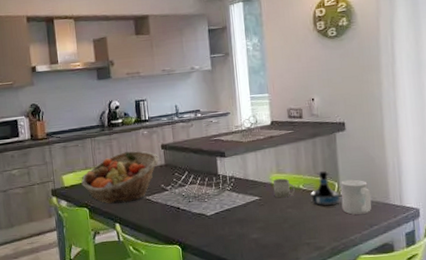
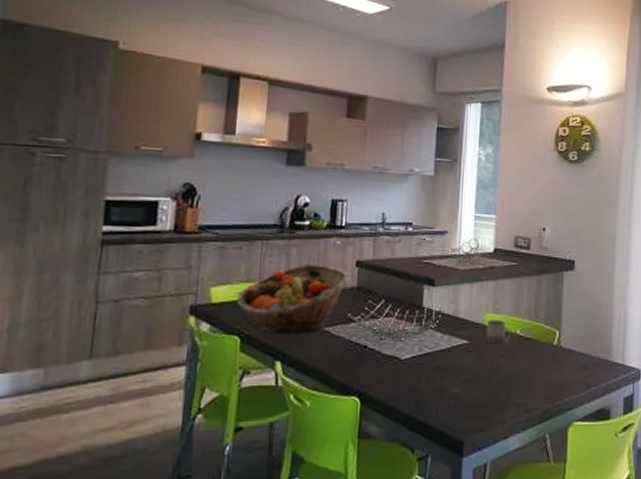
tequila bottle: present [310,170,340,207] -> none [526,314,560,359]
mug: present [341,179,372,215] -> none [560,329,593,371]

